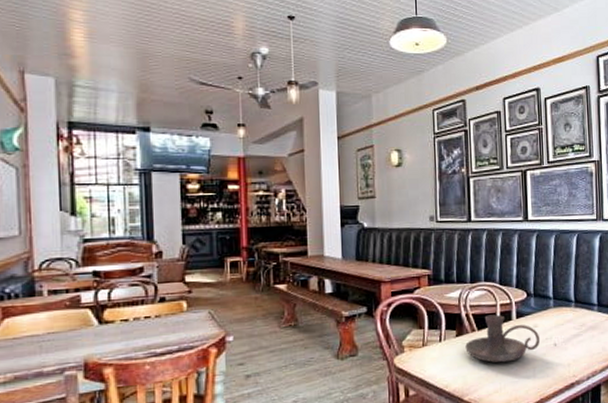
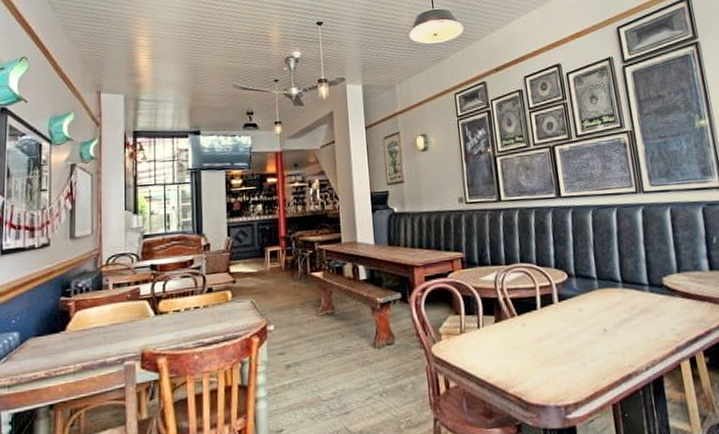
candle holder: present [465,314,541,363] -> none [505,297,588,351]

